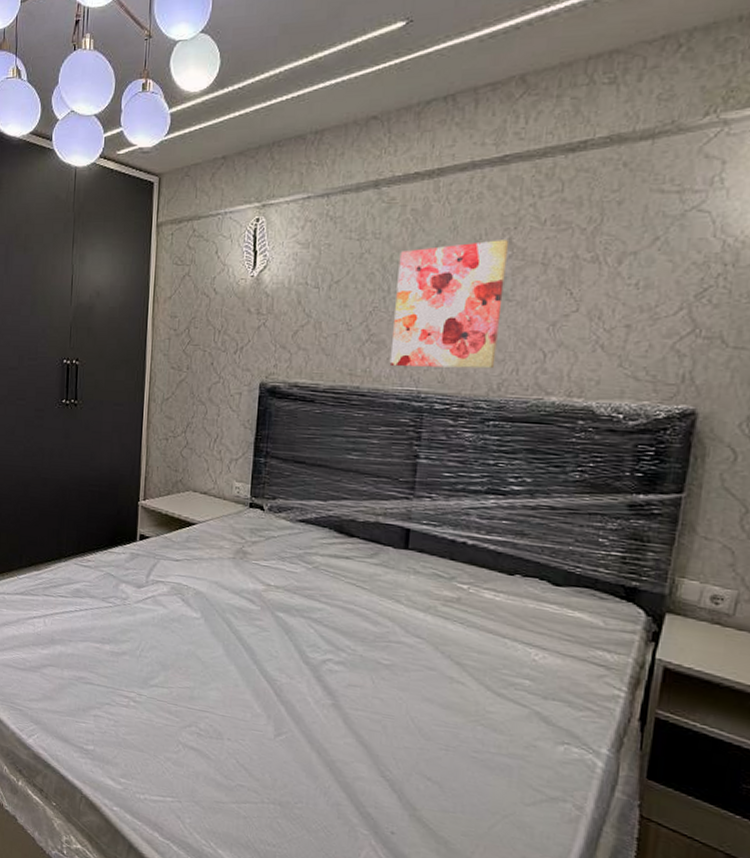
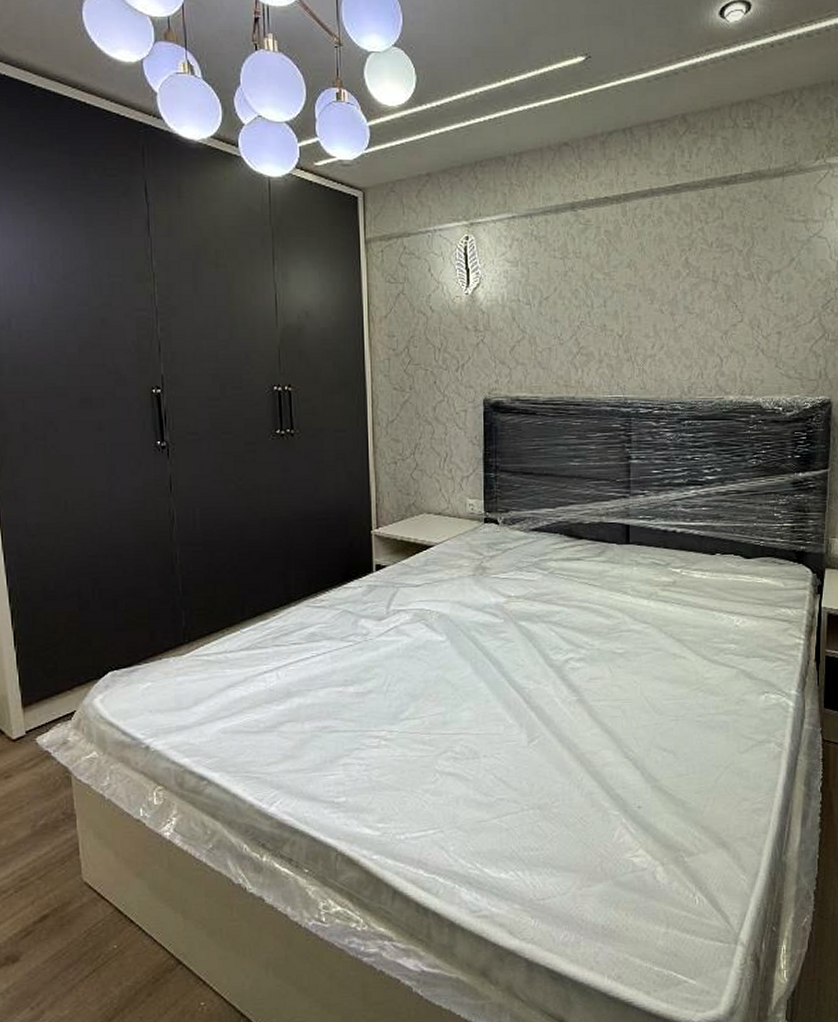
wall art: present [389,240,508,369] -> none [598,259,685,377]

